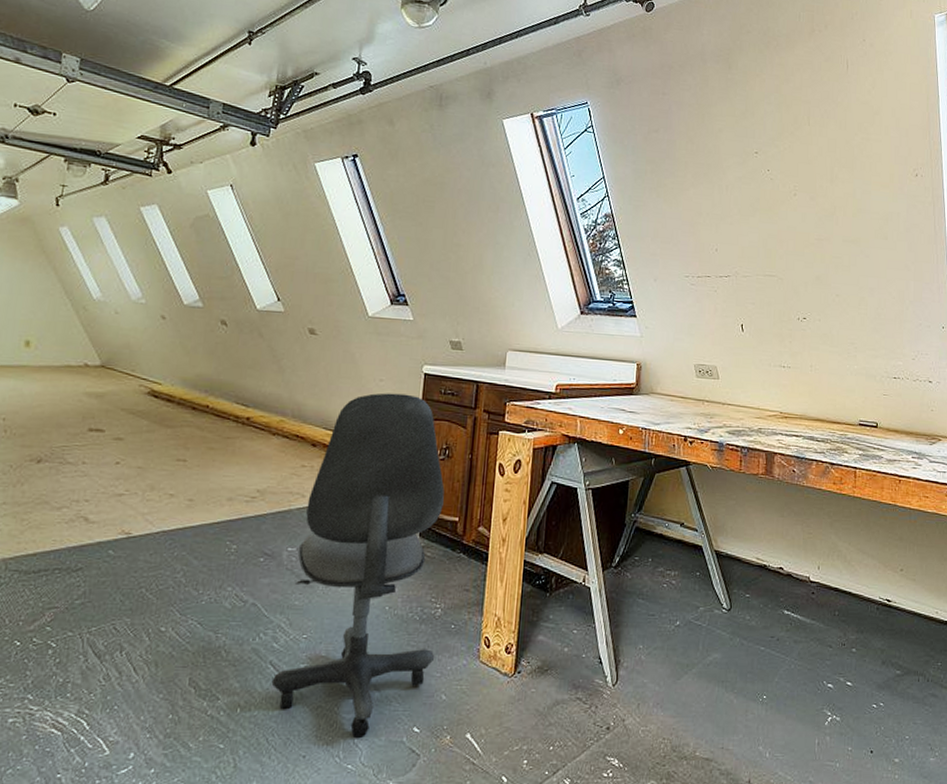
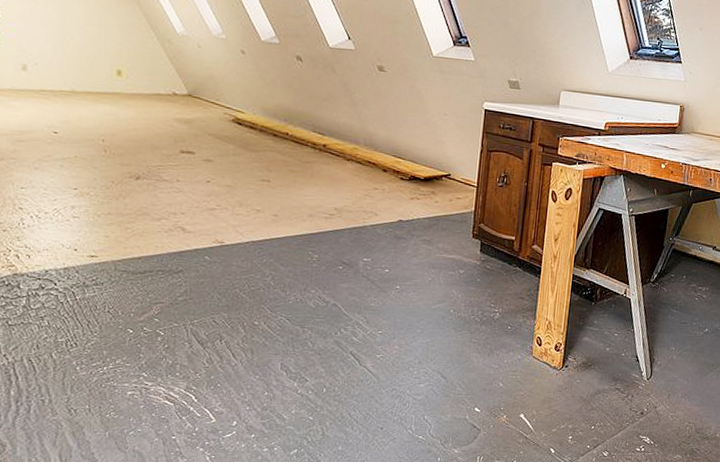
office chair: present [271,393,445,739] -> none [352,126,503,416]

